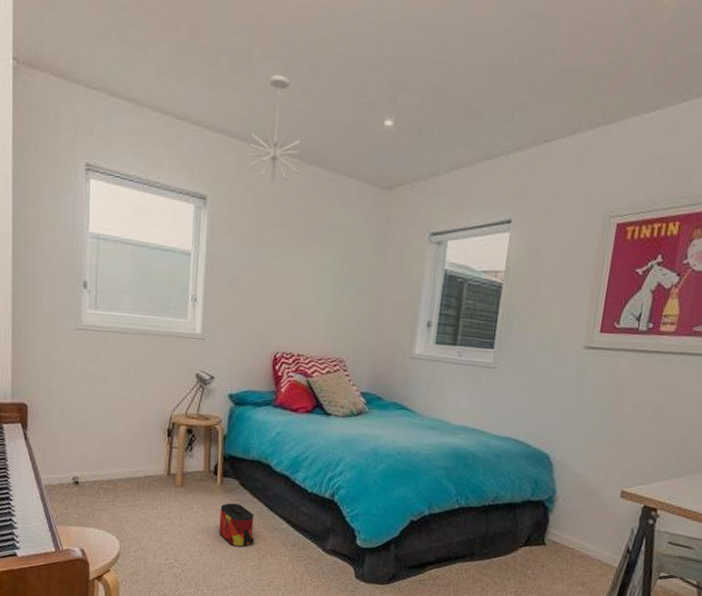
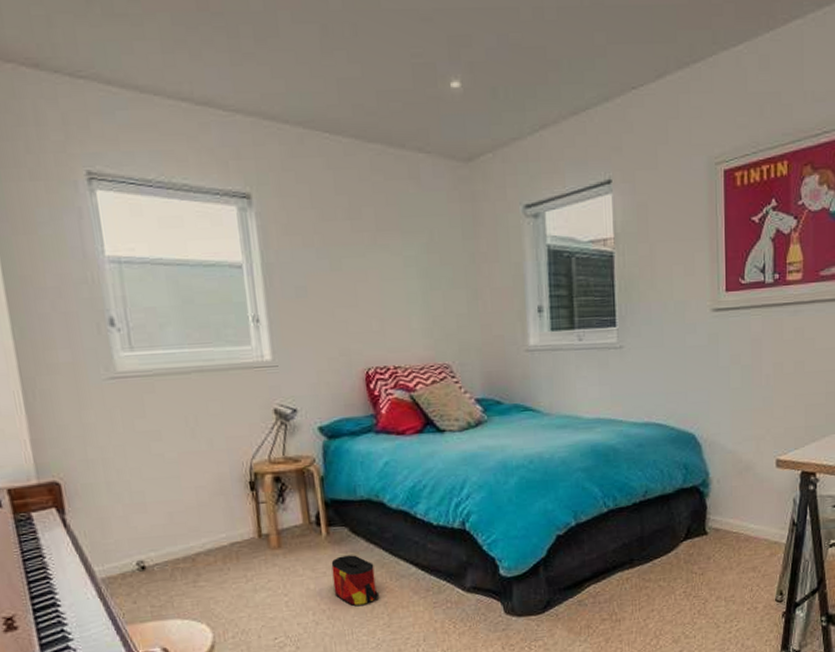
pendant light: present [249,75,302,184] -> none [293,41,359,170]

